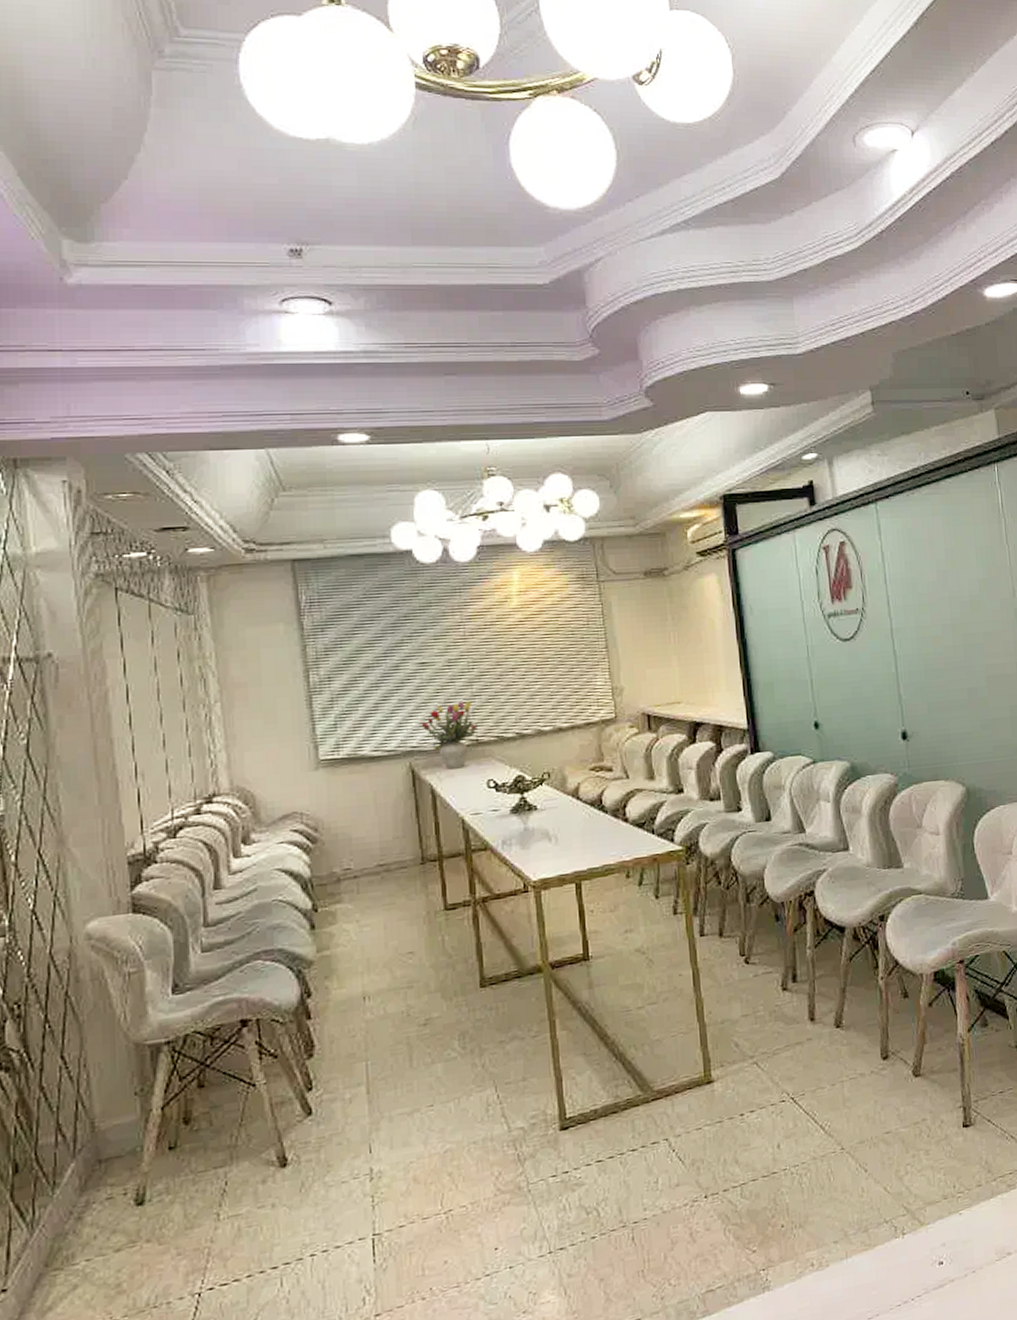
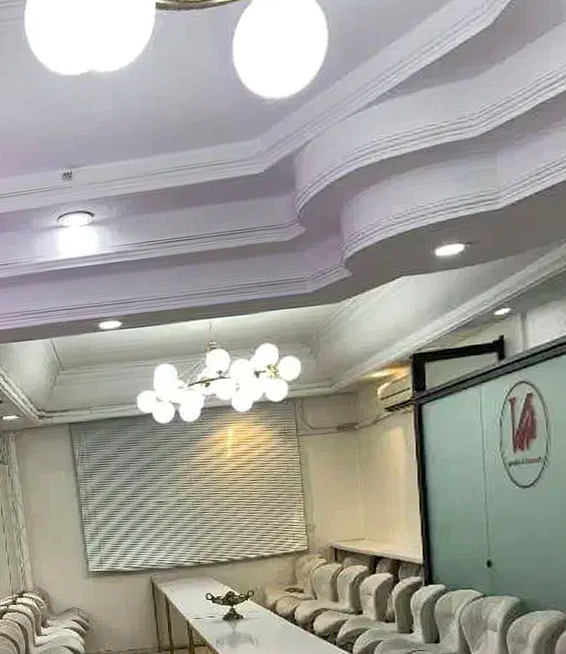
flower arrangement: present [421,701,477,770] -> none [158,532,199,584]

